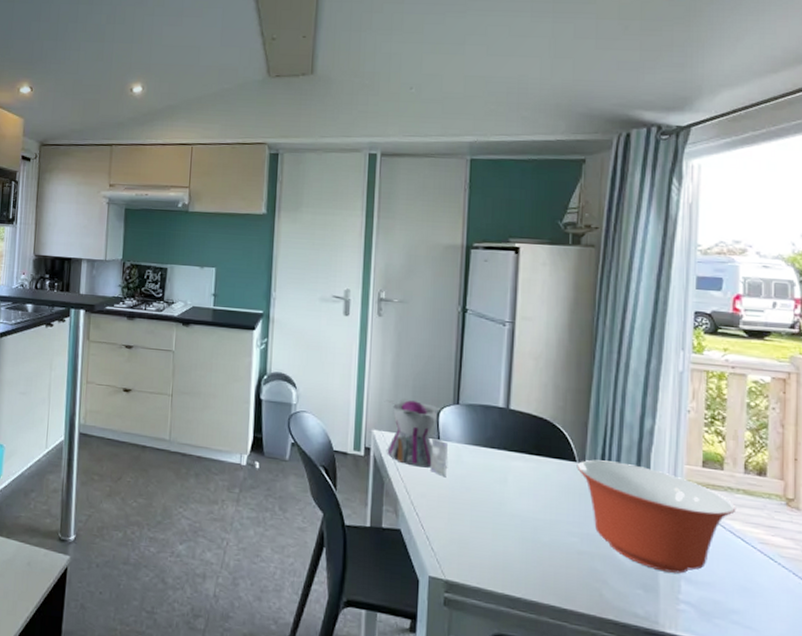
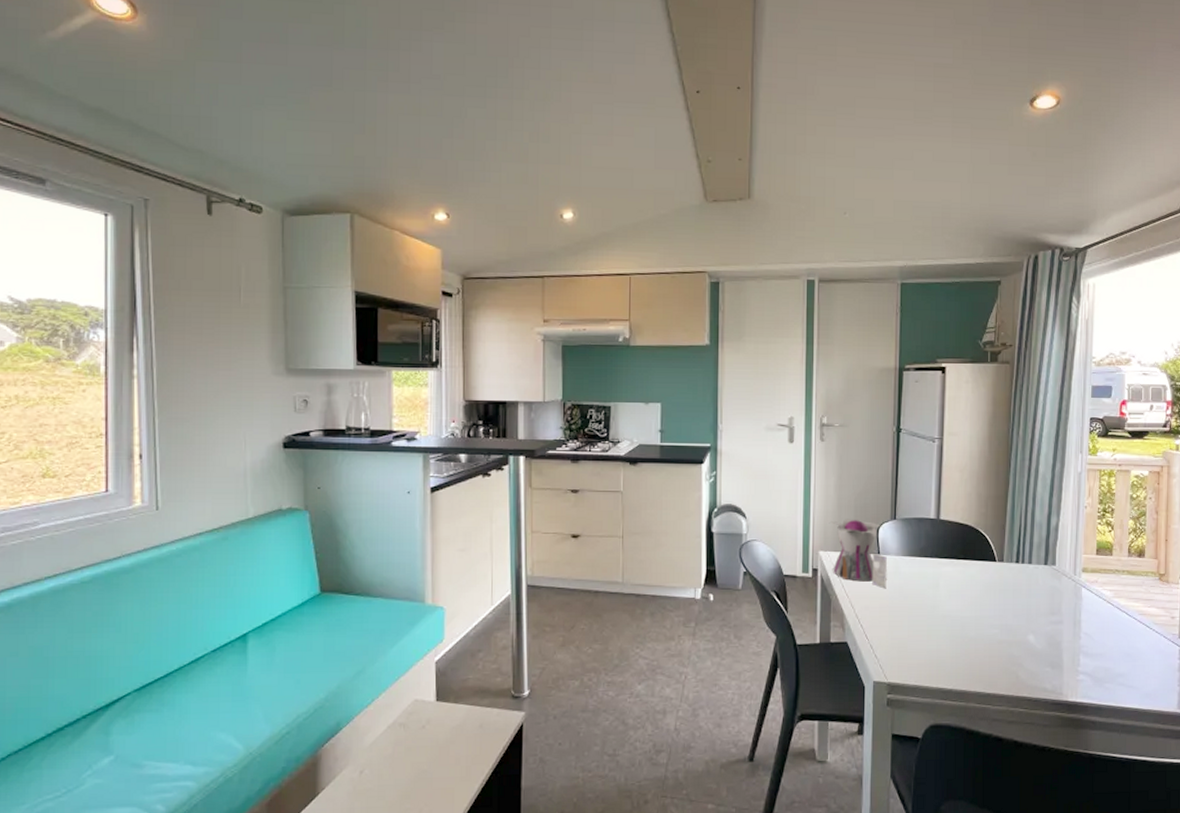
mixing bowl: present [577,459,737,574] -> none [997,558,1122,649]

